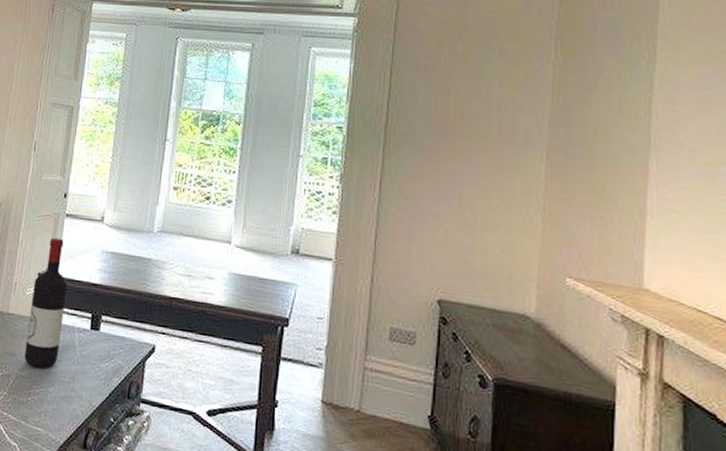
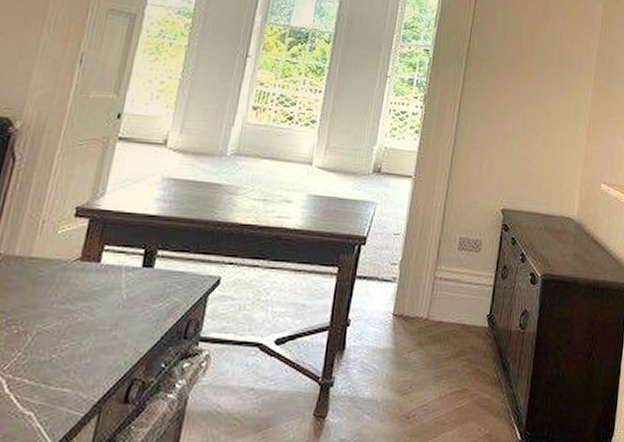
wine bottle: present [24,237,68,369] -> none [50,164,116,319]

